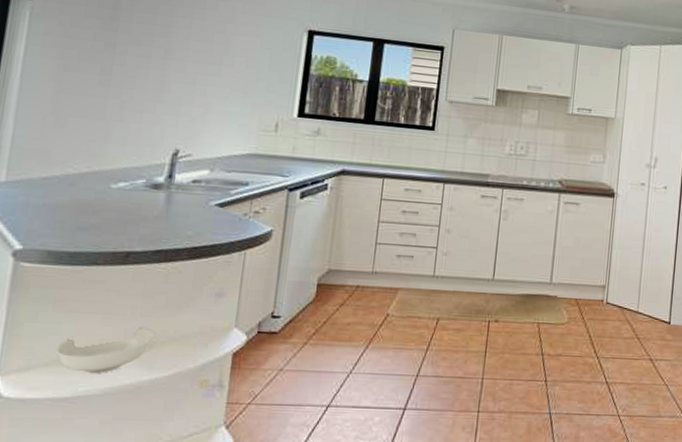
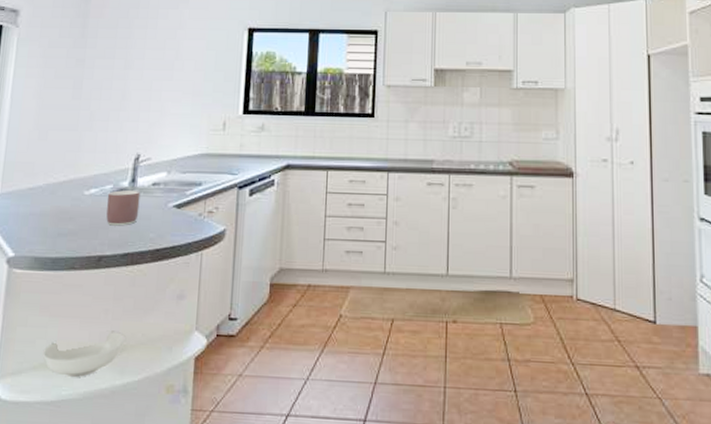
mug: none [136,185,178,222] -> present [106,190,141,226]

